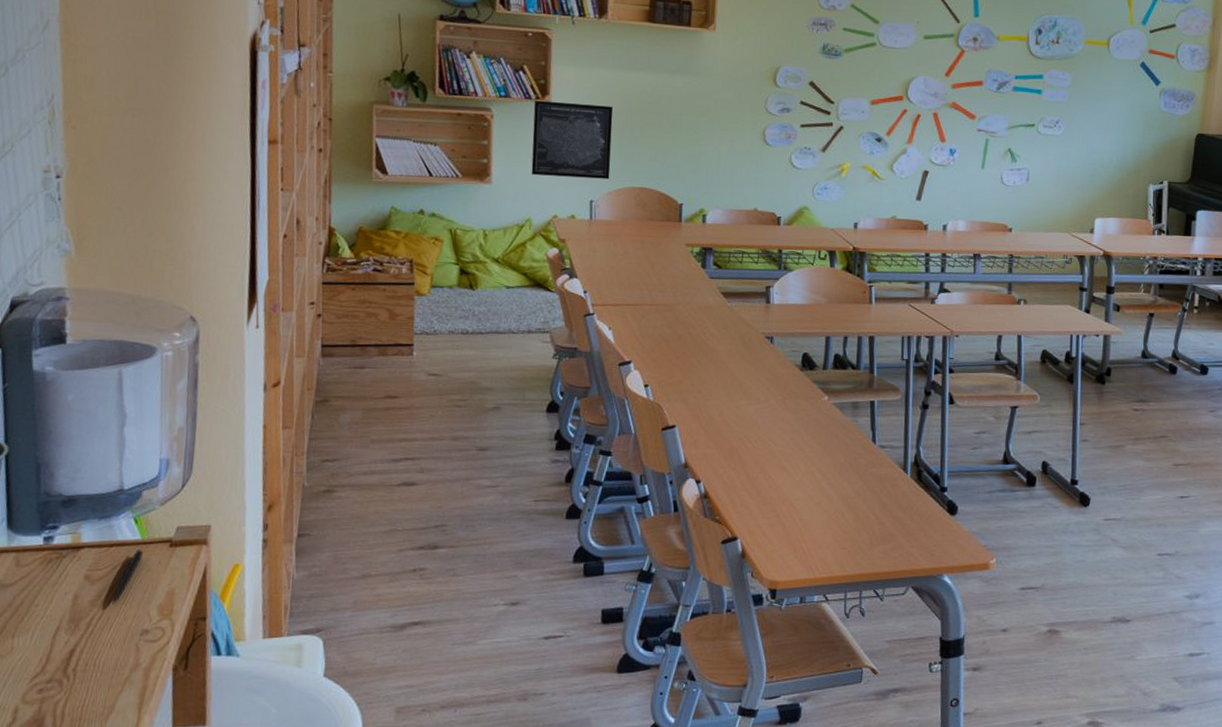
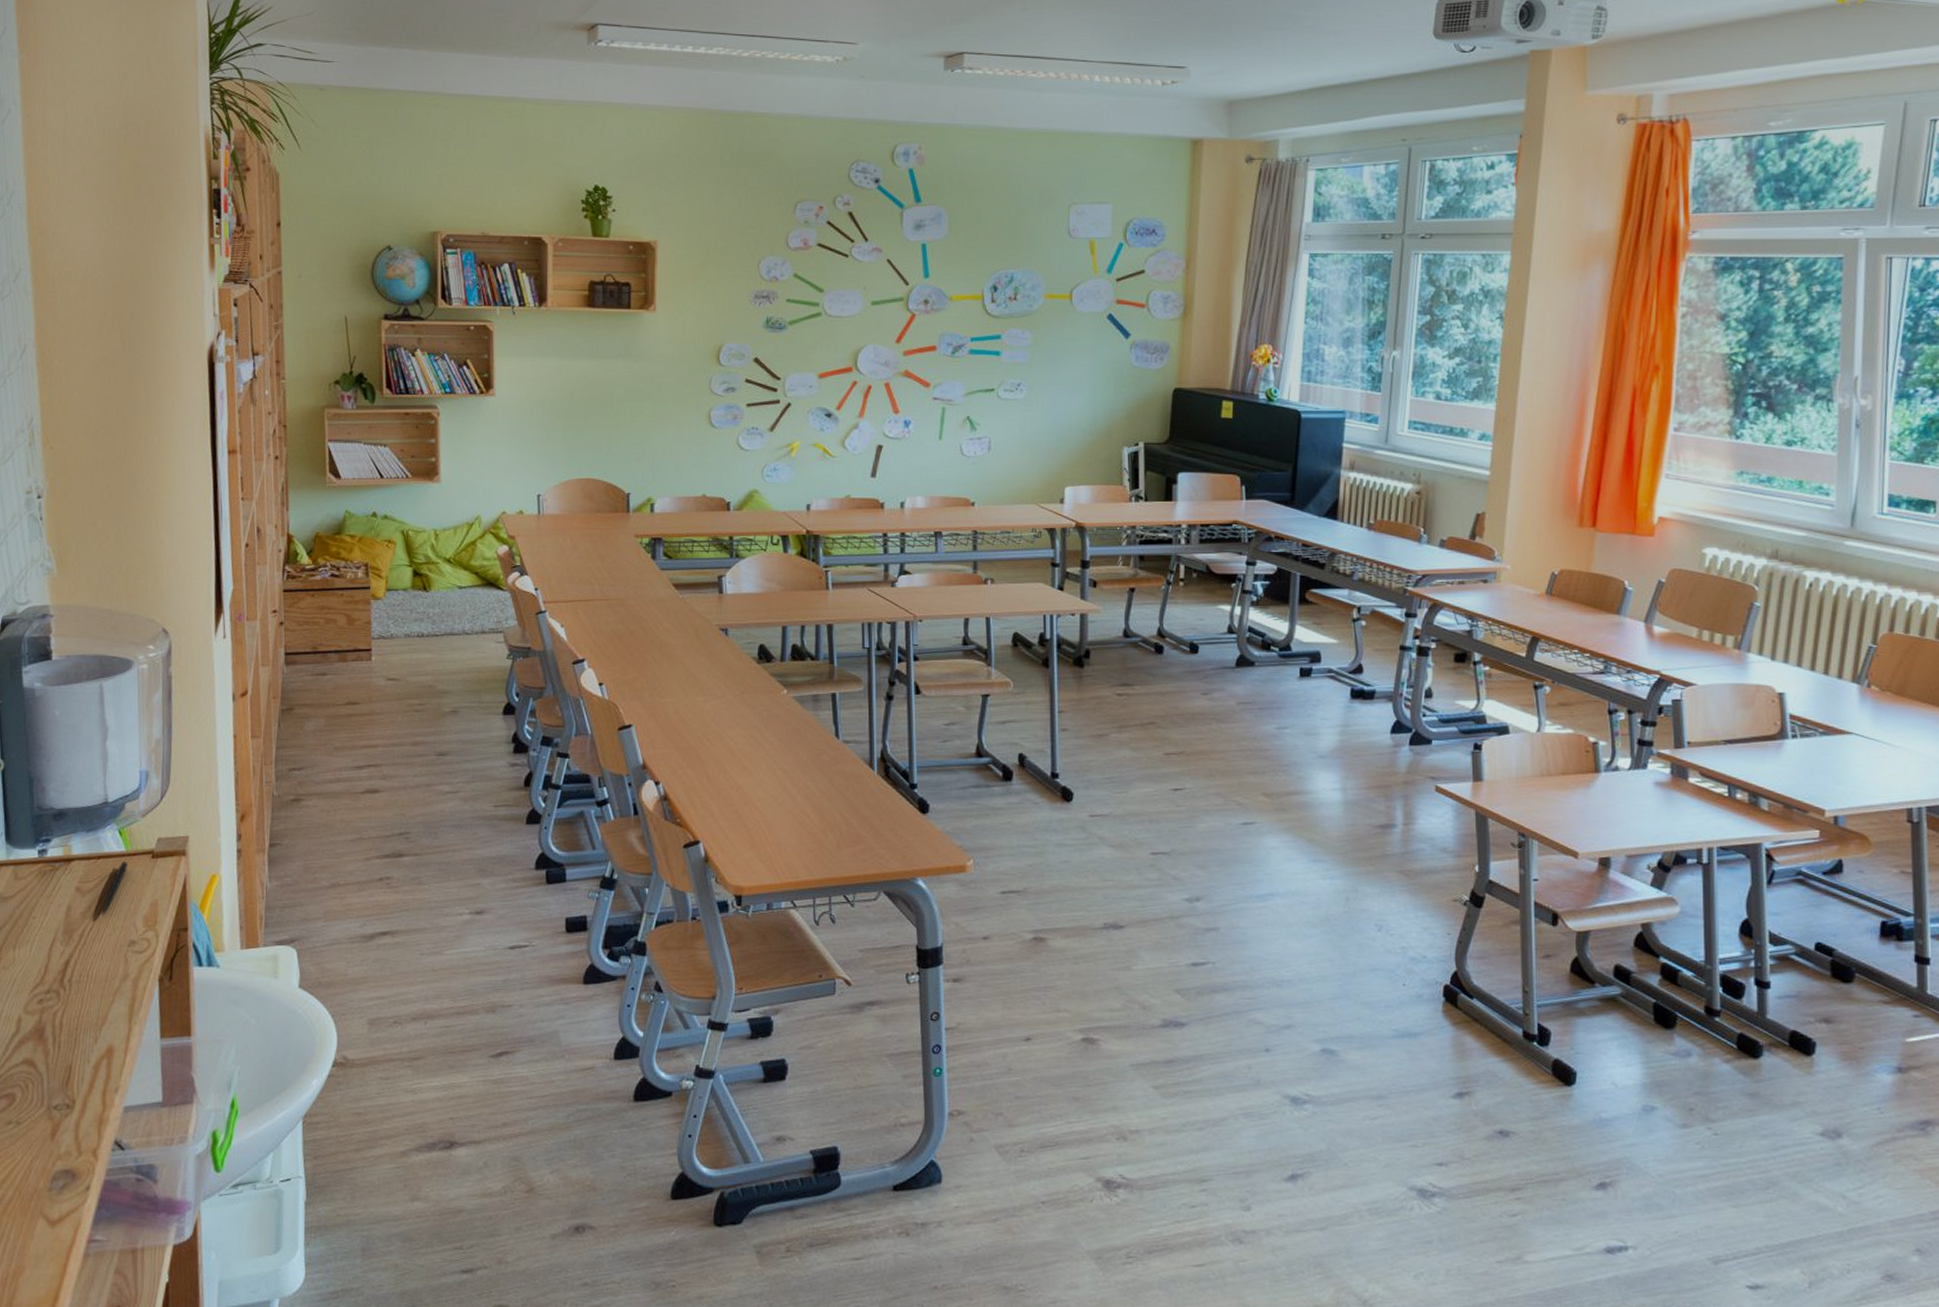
wall art: present [531,100,614,180] -> none [478,394,557,472]

